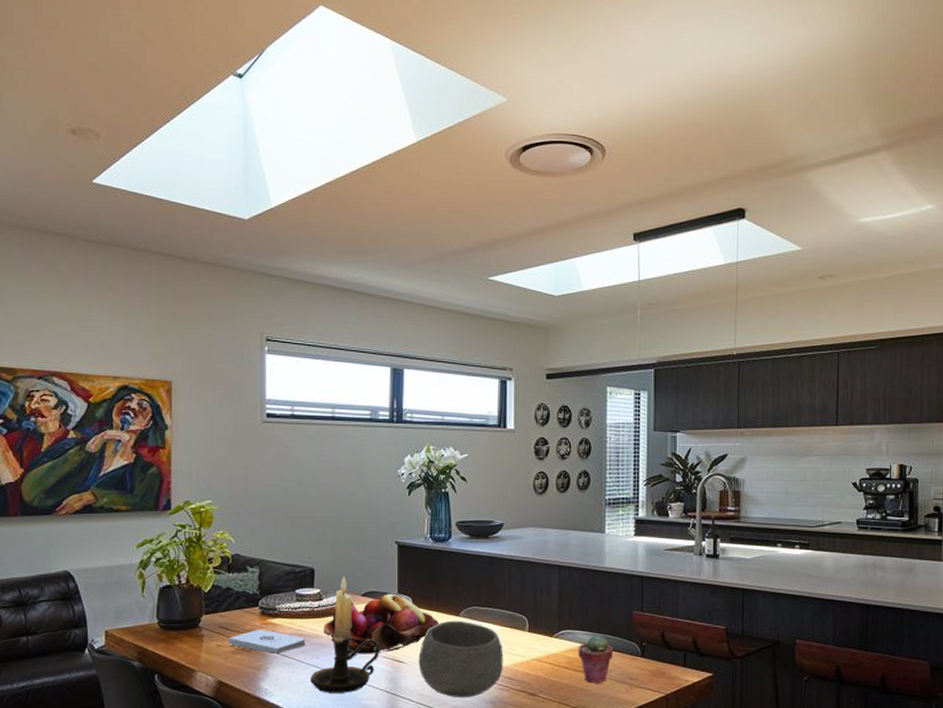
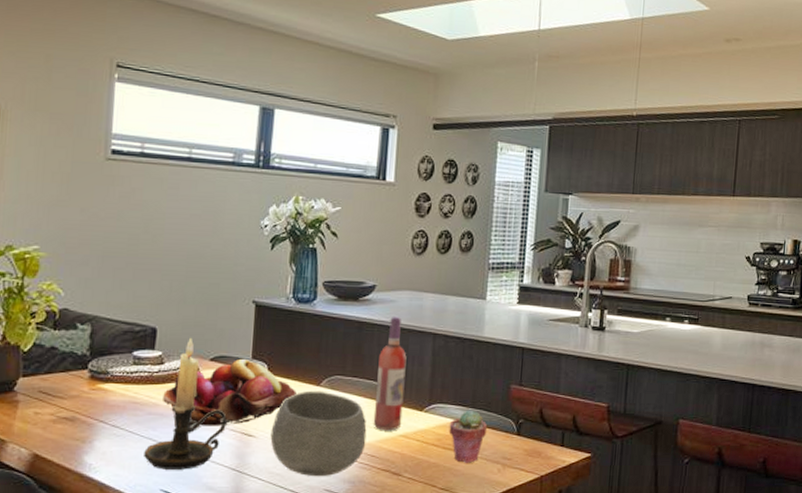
notepad: present [229,630,306,654] -> none [49,396,141,424]
wine bottle: none [508,551,535,655] -> present [373,316,407,430]

